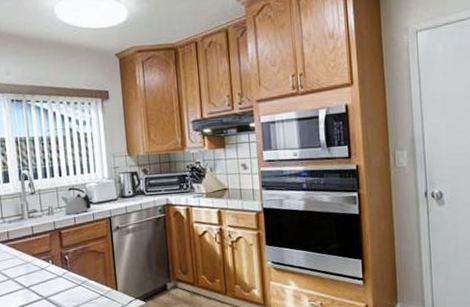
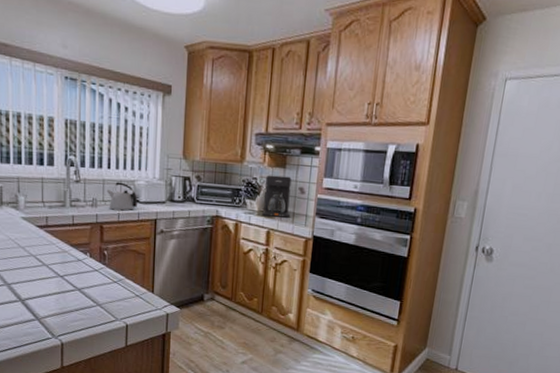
coffee maker: none [209,155,238,198] -> present [262,175,292,218]

